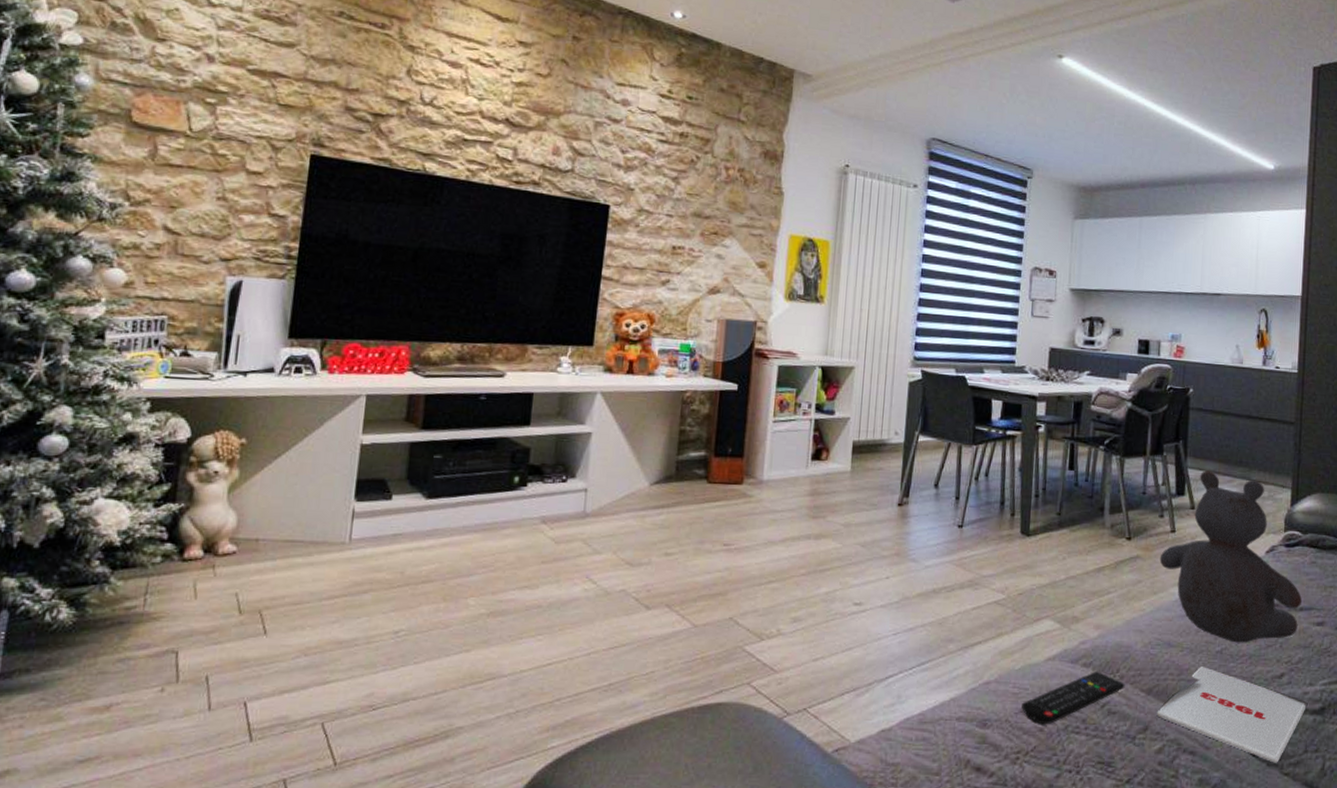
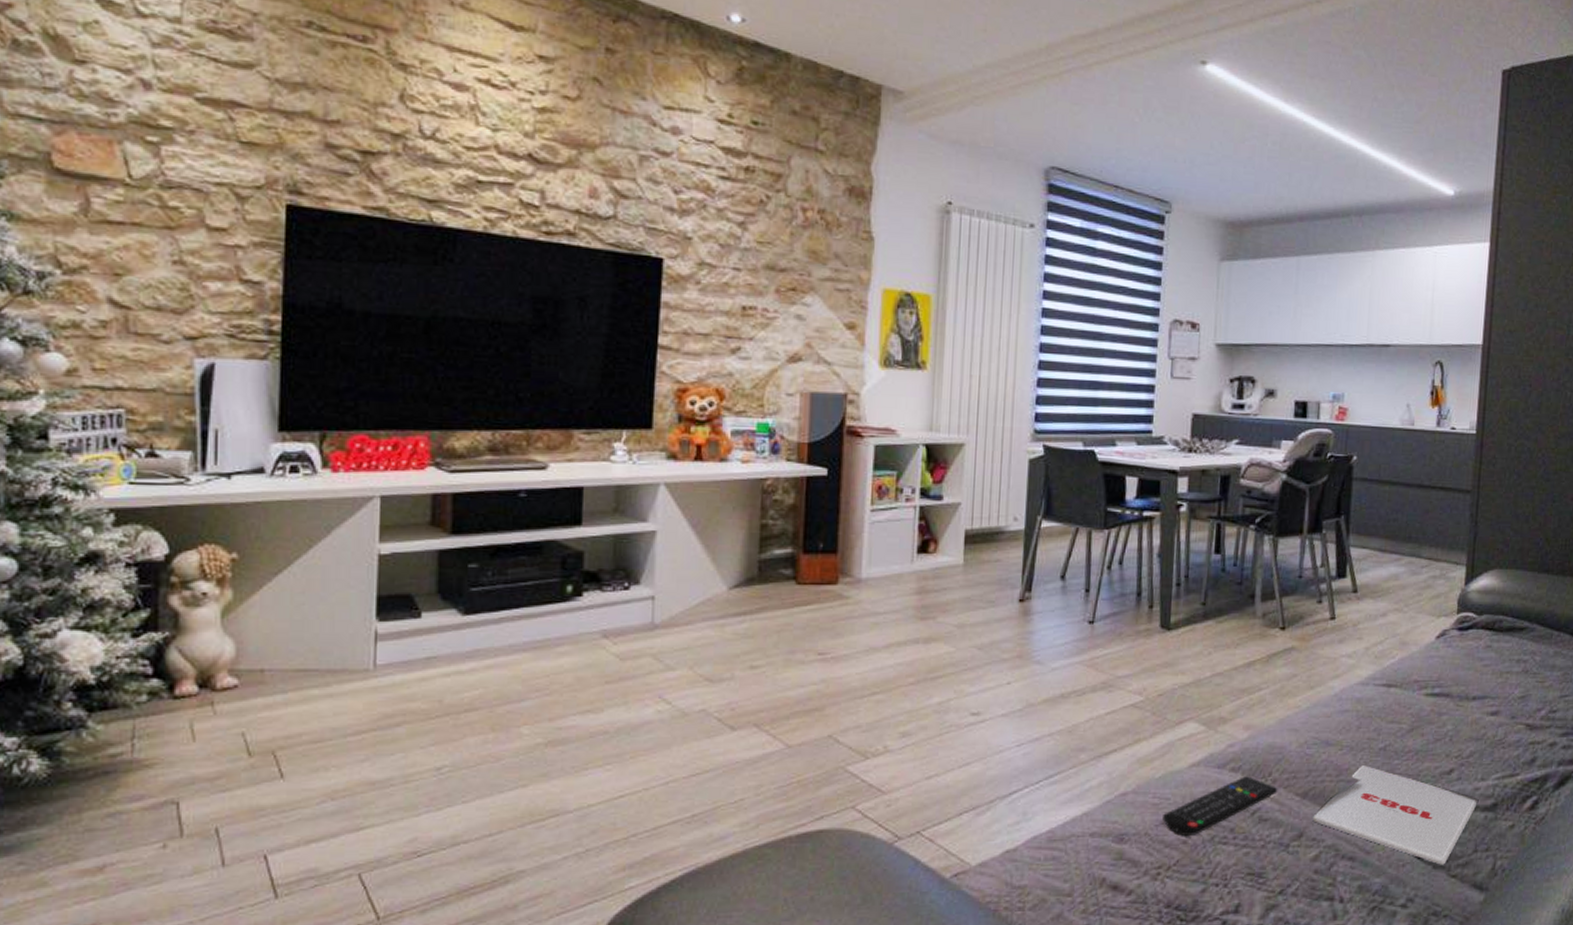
teddy bear: present [1159,470,1302,643] -> none [1317,549,1475,738]

